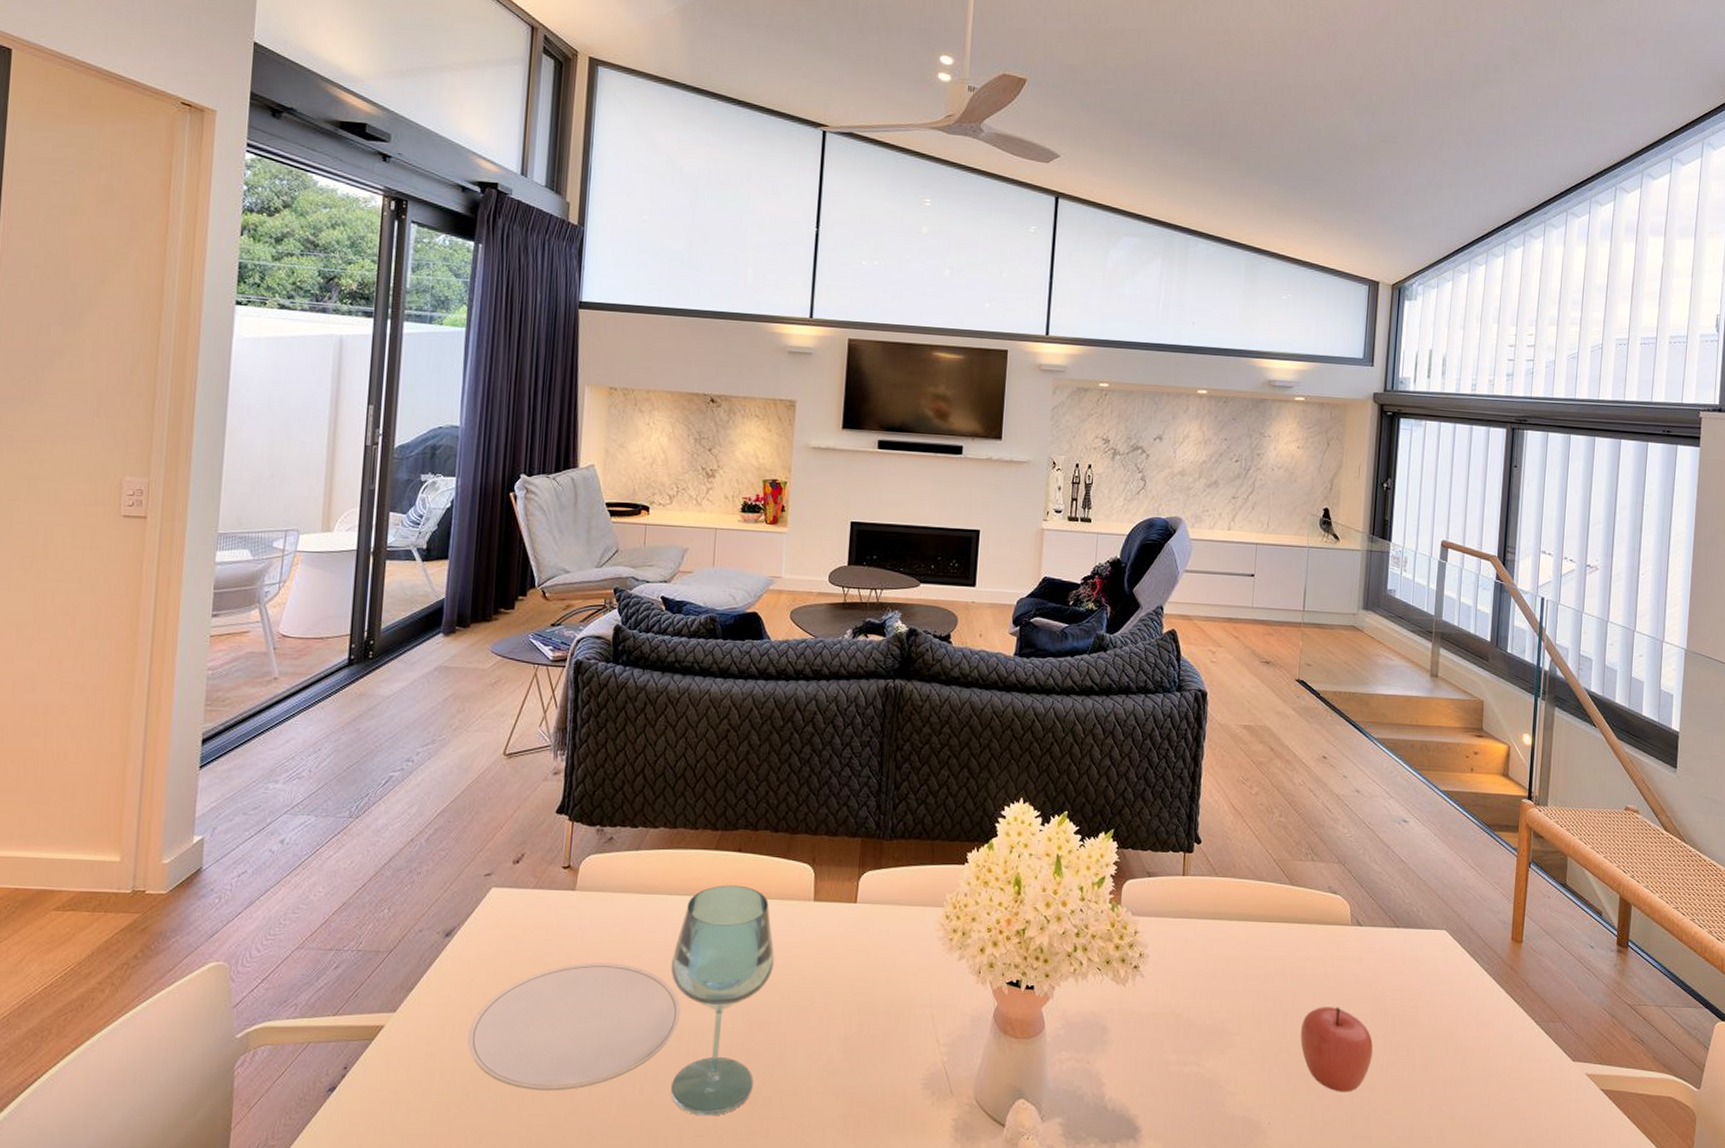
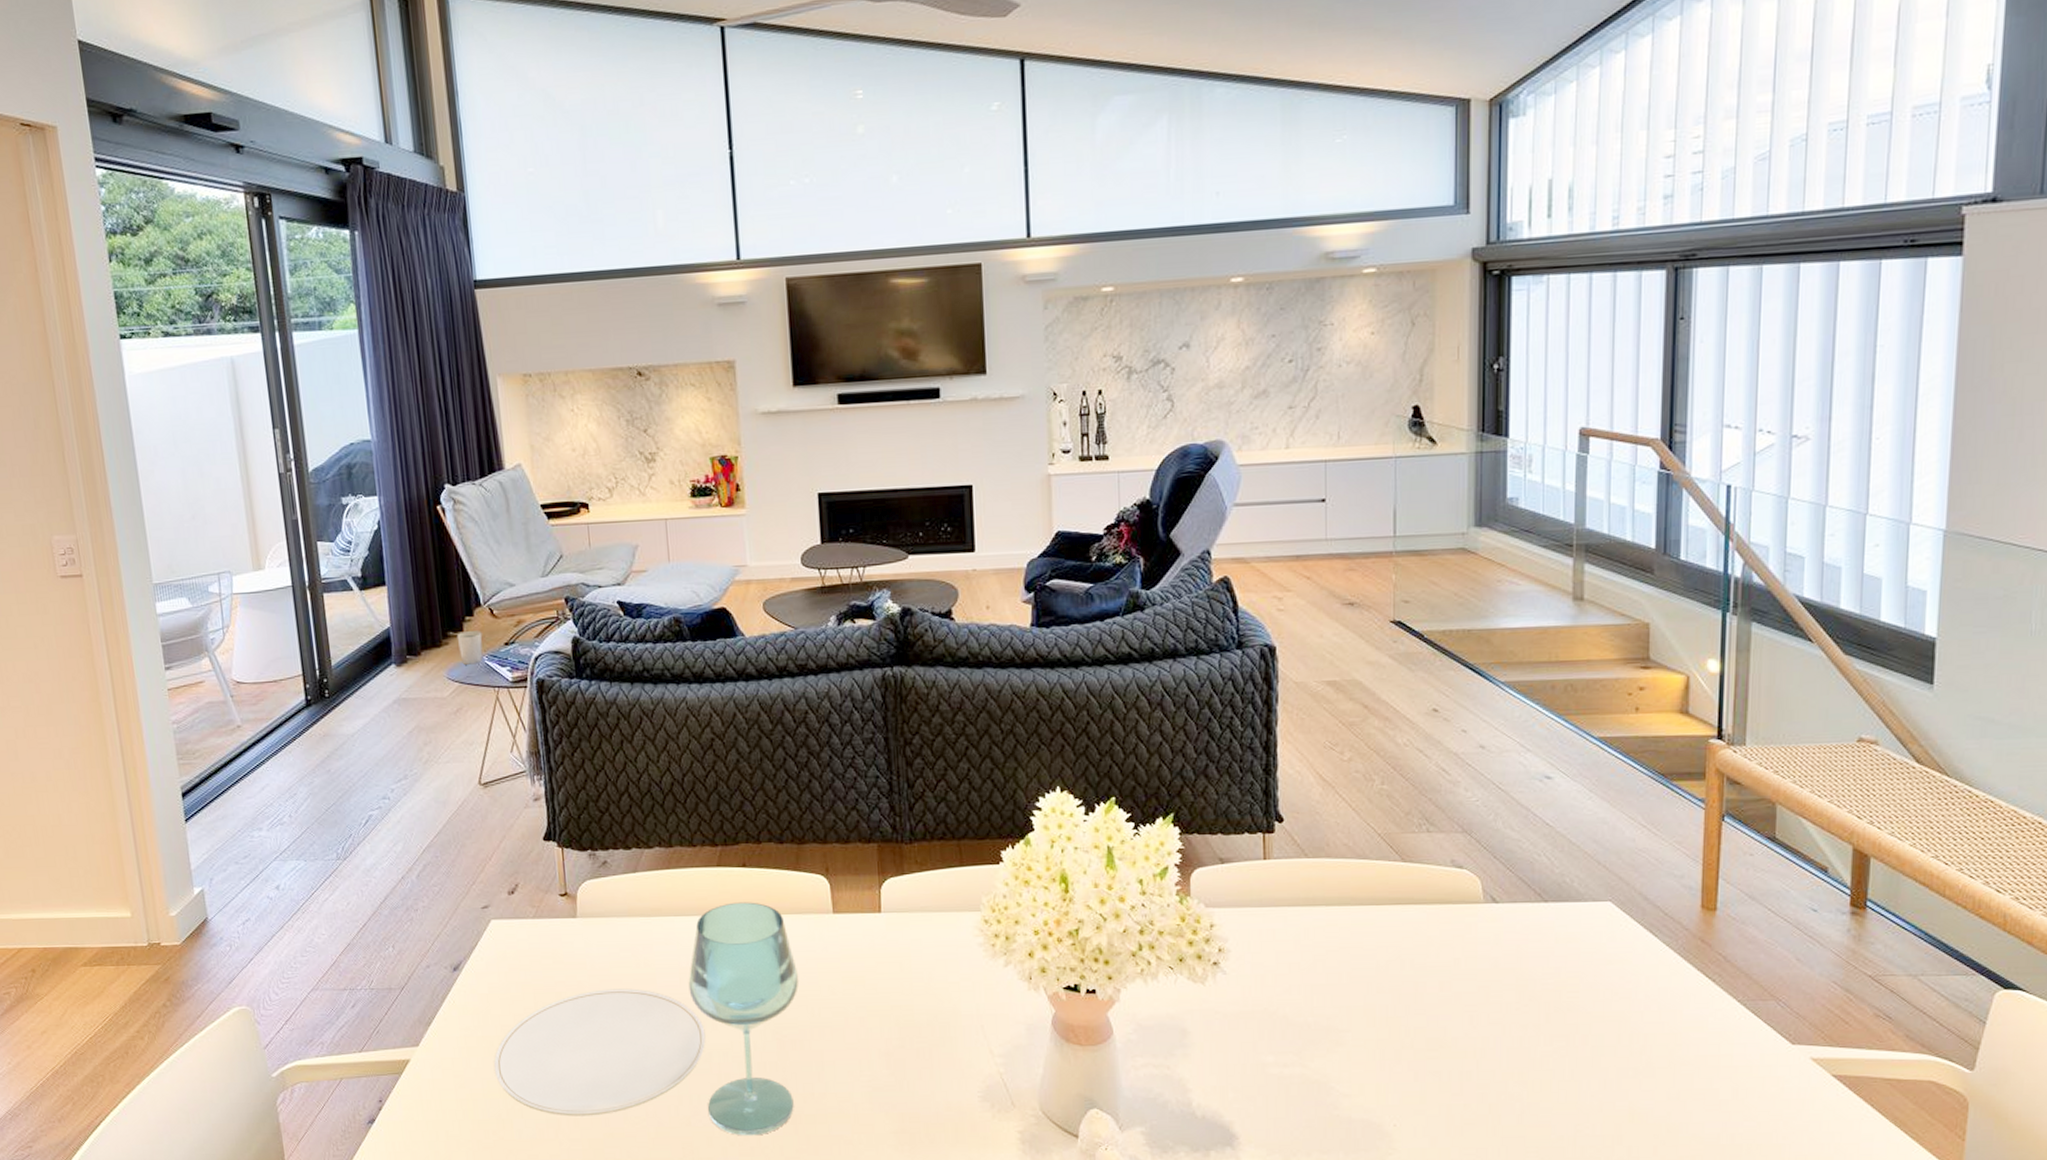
cup: none [507,609,532,641] -> present [456,631,483,665]
fruit: present [1300,1007,1373,1092] -> none [1426,996,1521,1089]

